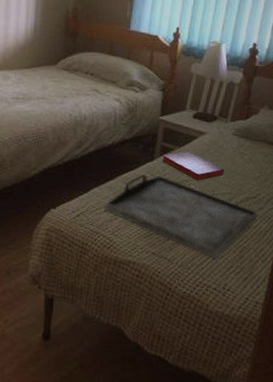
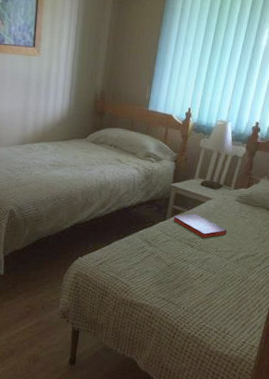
serving tray: present [104,174,259,259] -> none [122,231,257,307]

